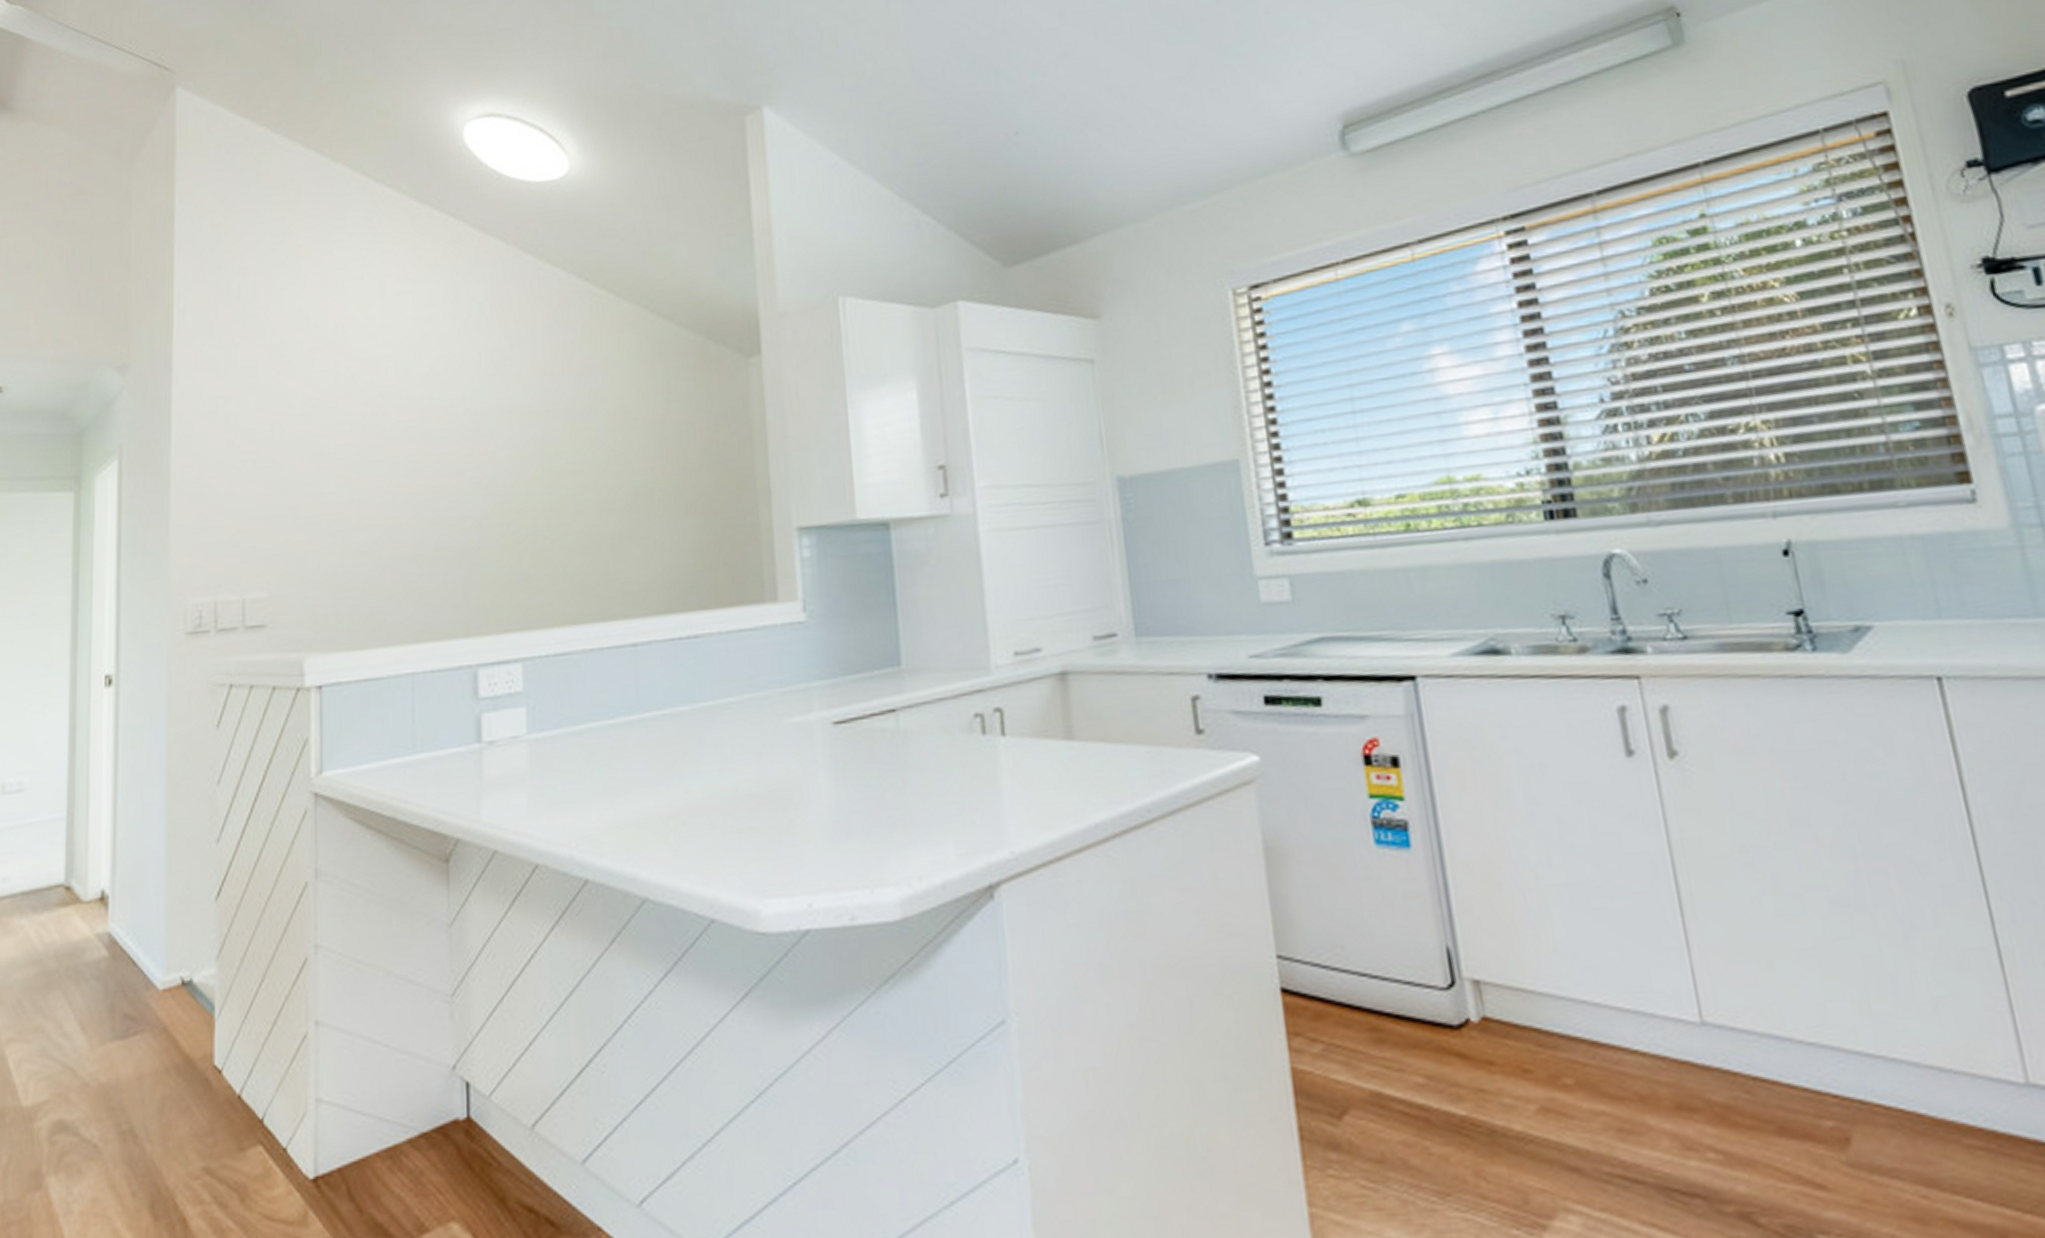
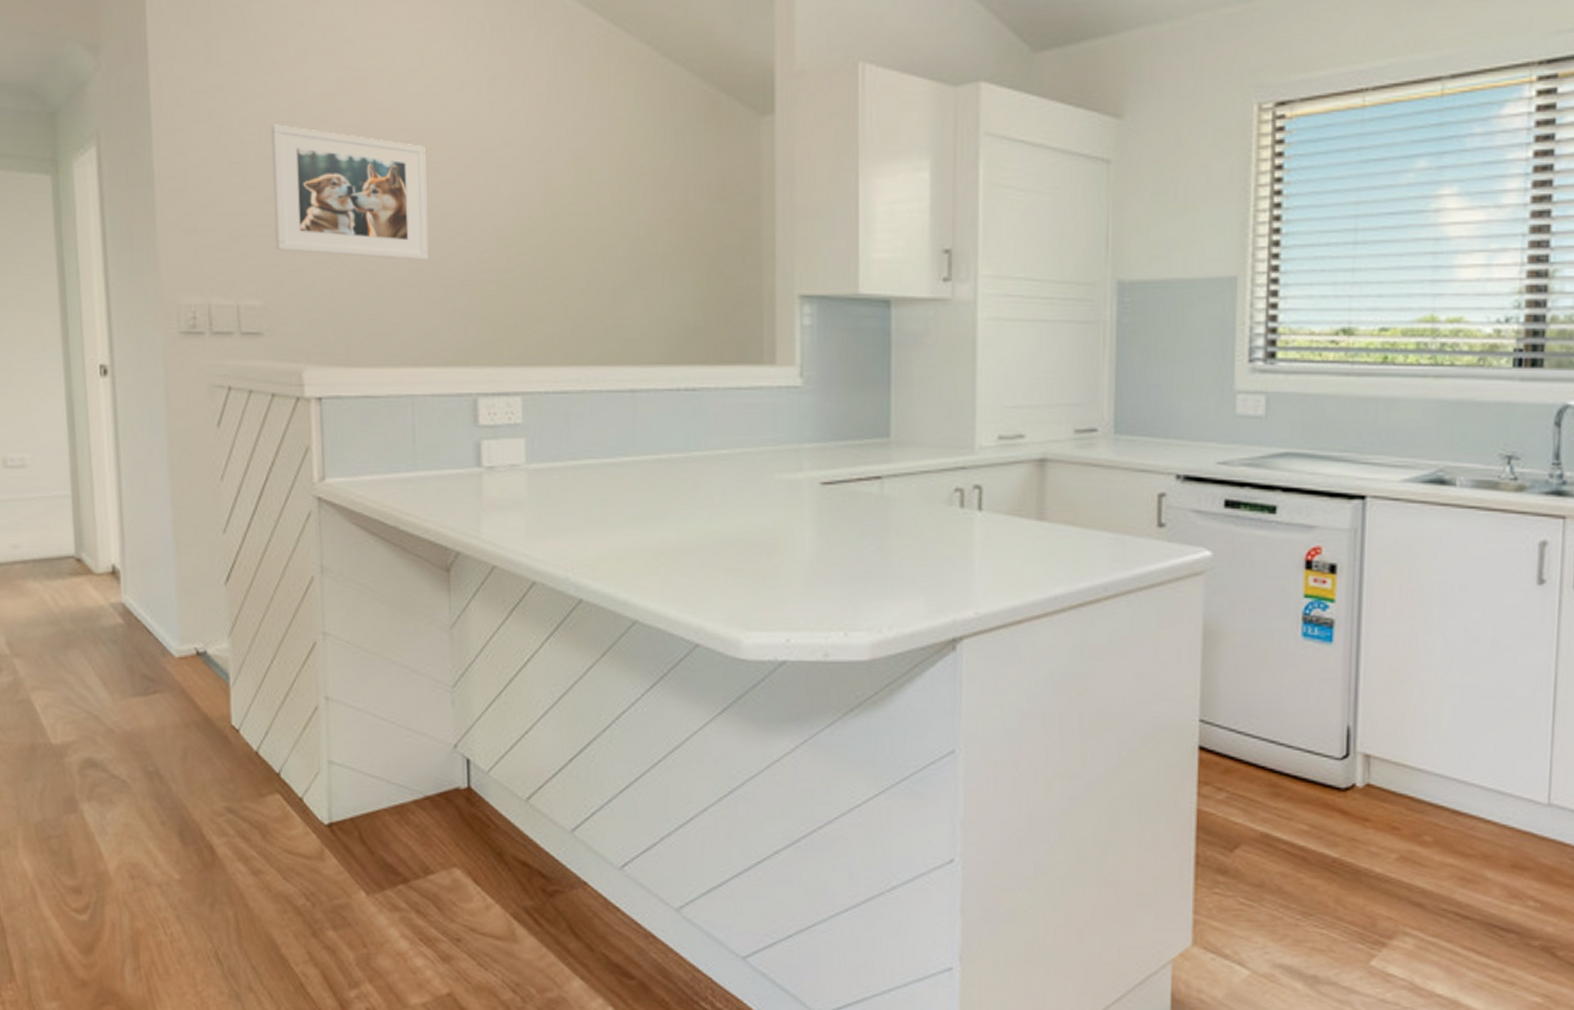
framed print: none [282,419,430,541] -> present [270,124,429,260]

